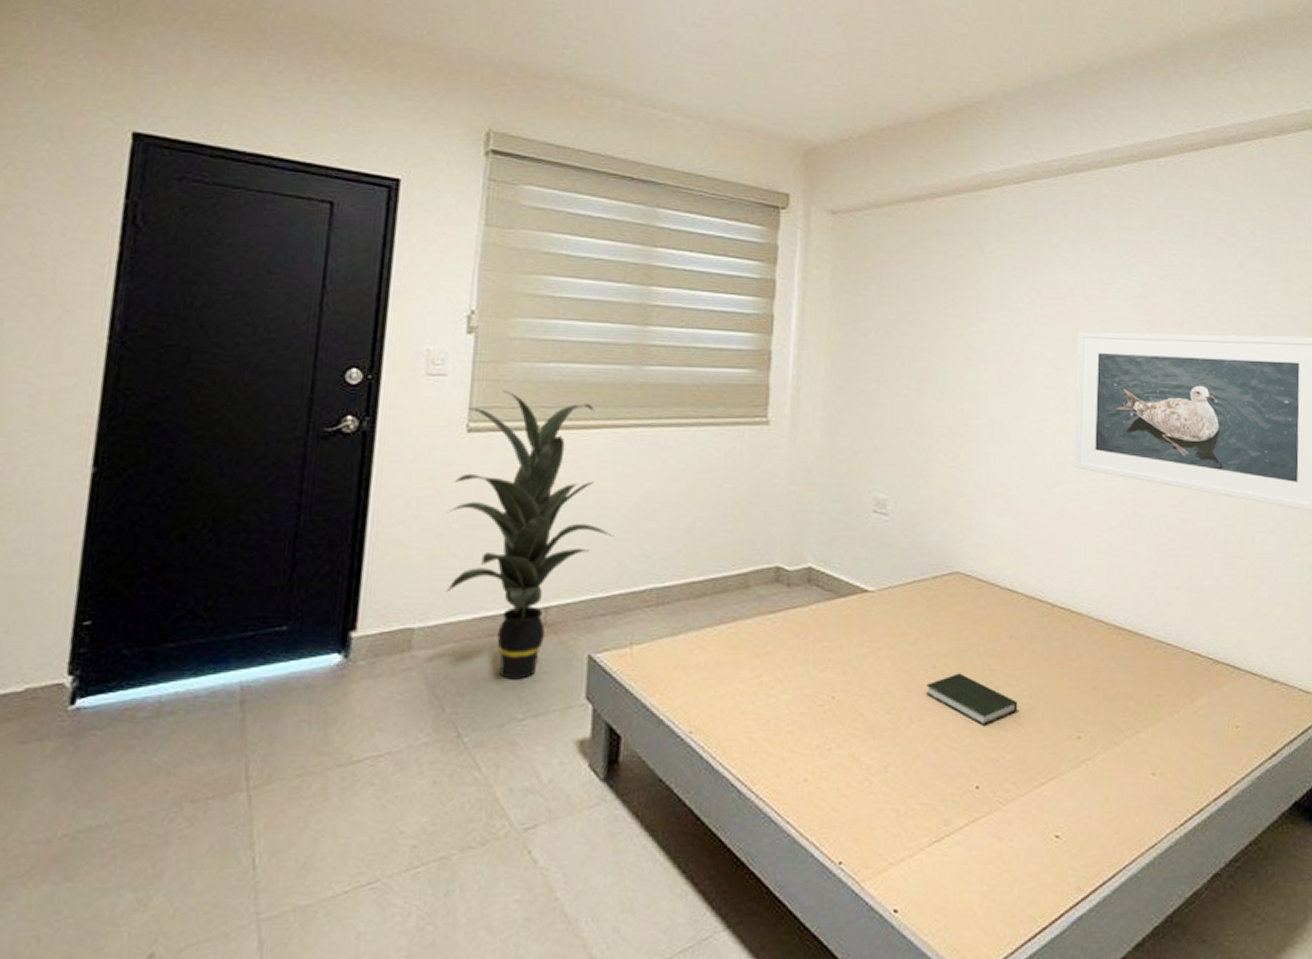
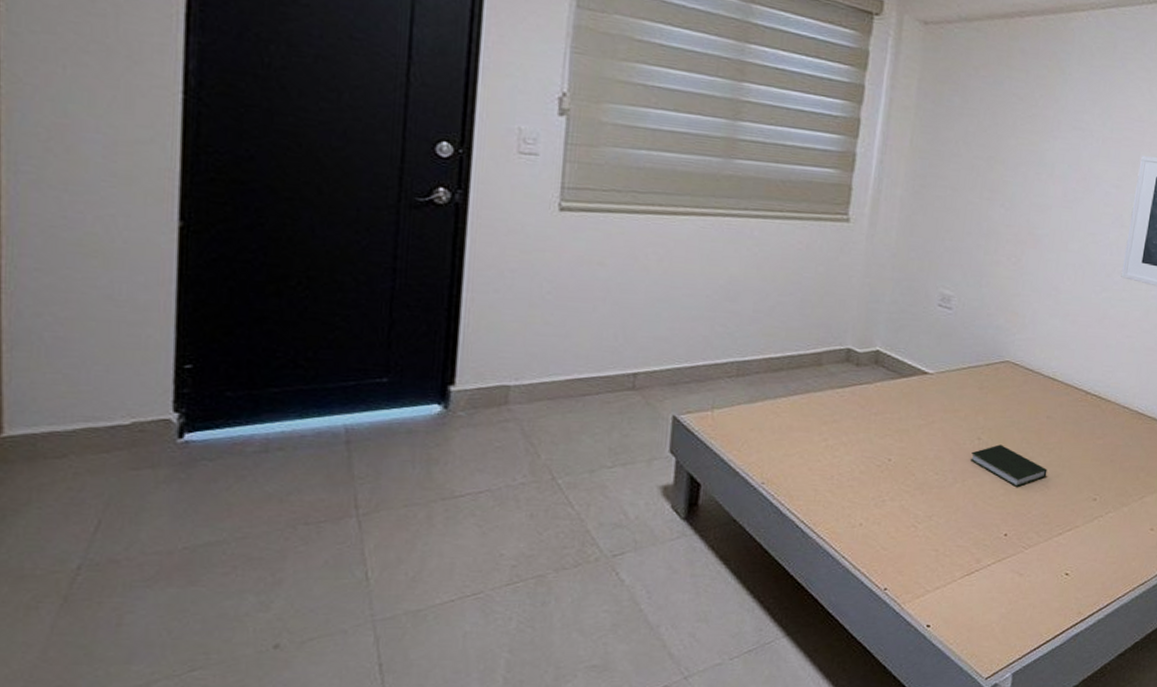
indoor plant: present [446,390,614,680] -> none [540,173,700,434]

